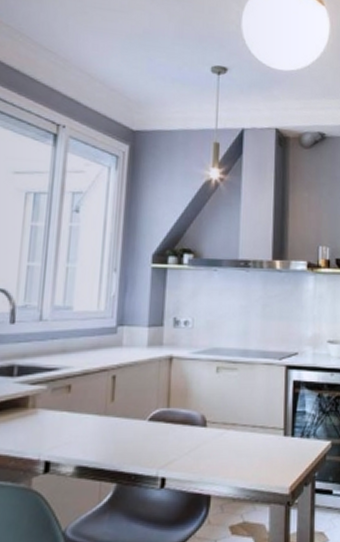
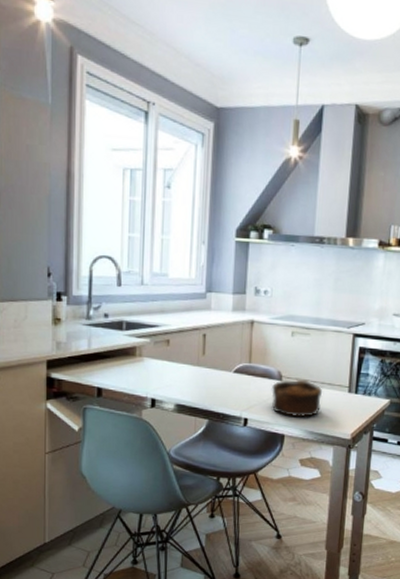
bowl: none [194,423,253,472] -> present [271,379,322,418]

